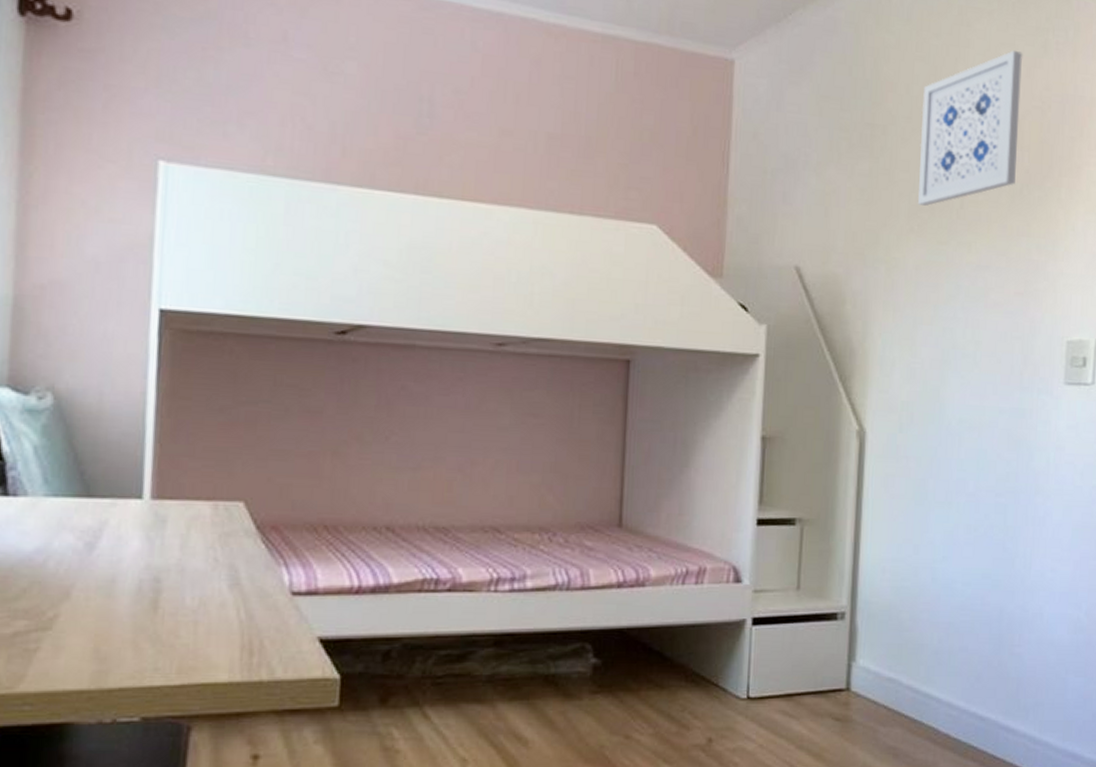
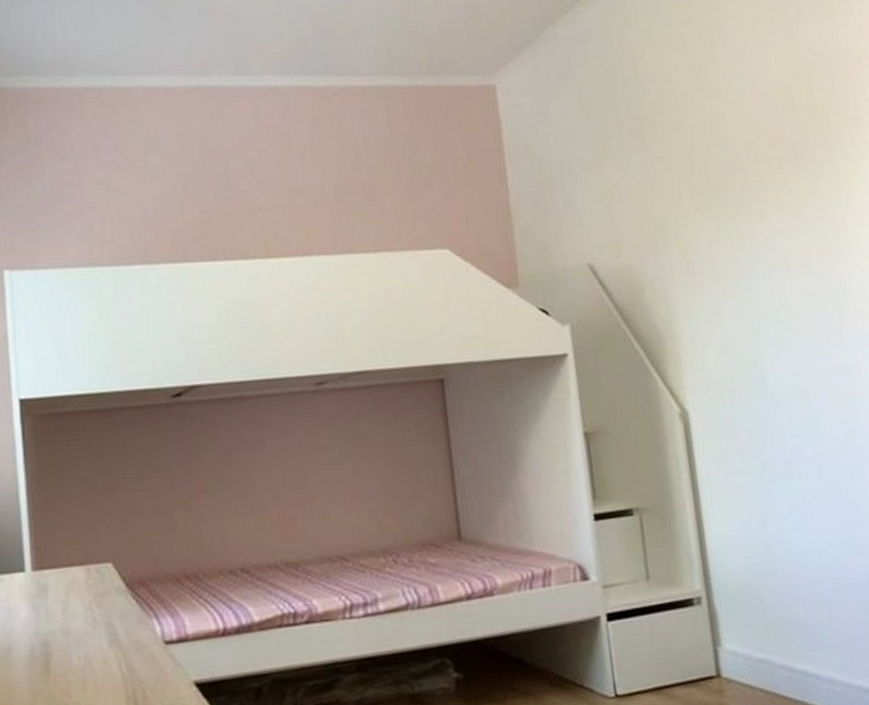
wall art: present [918,50,1023,206] -> none [684,22,795,185]

